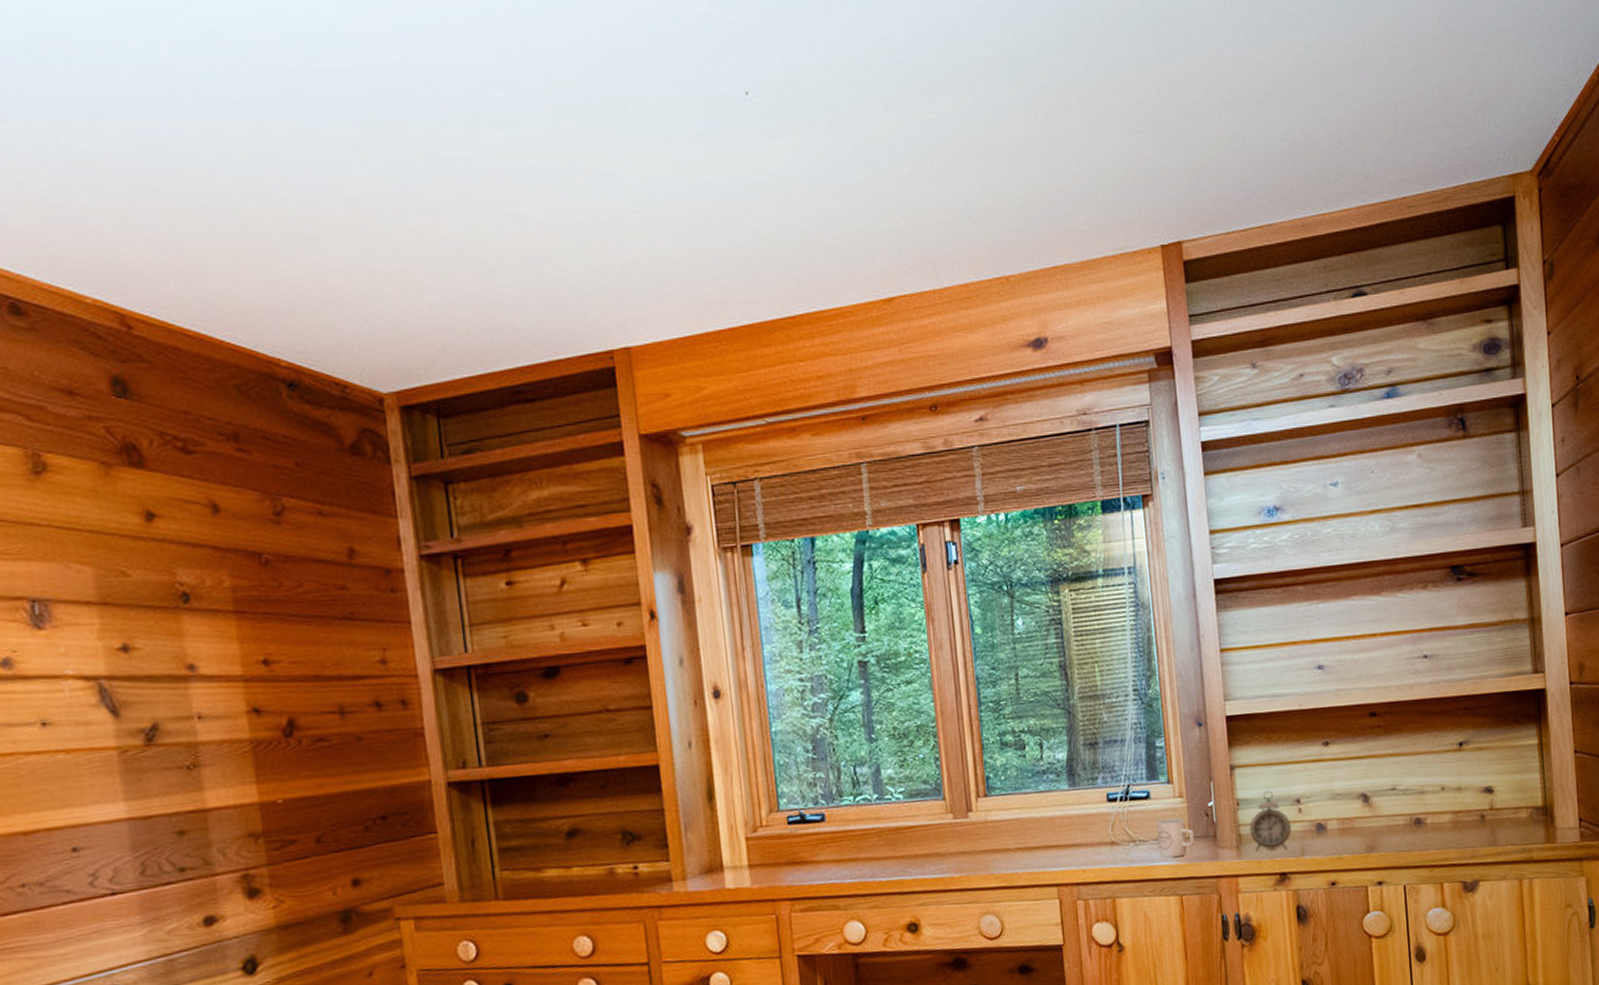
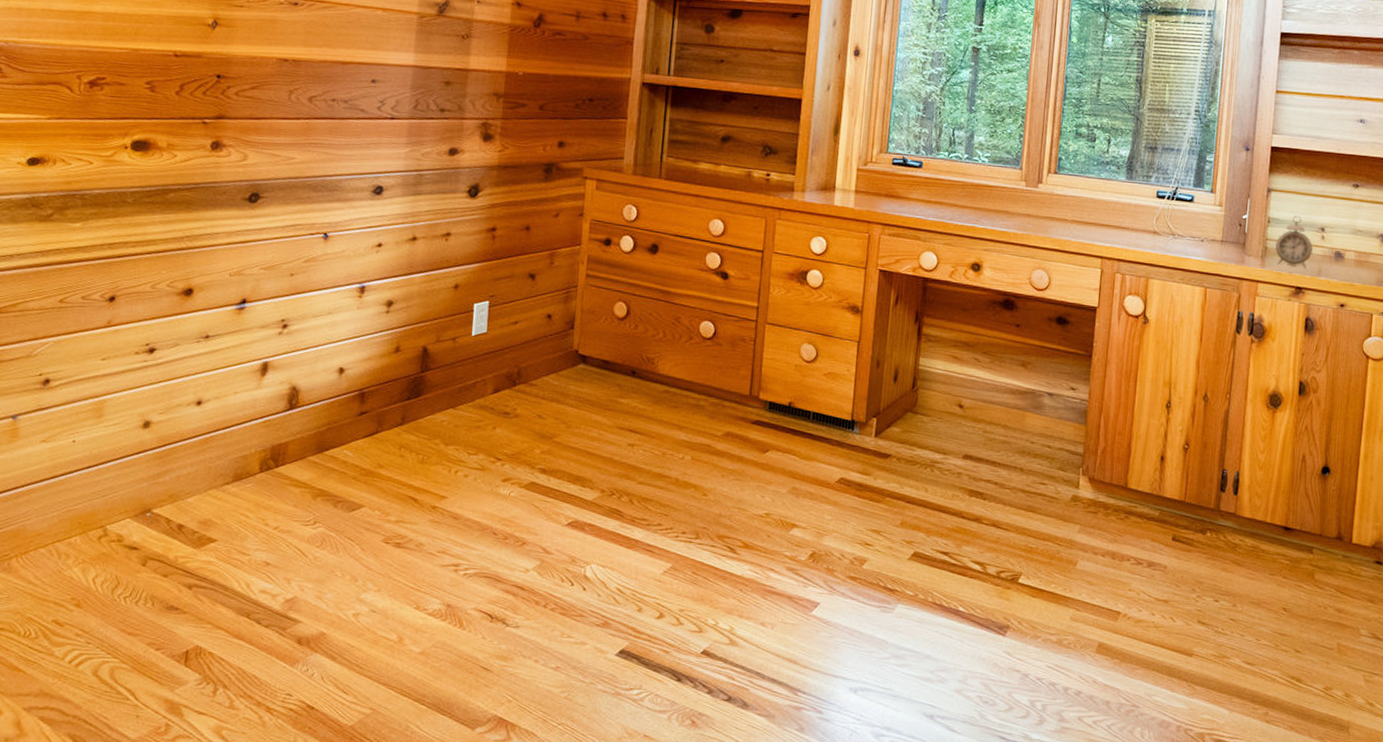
mug: present [1156,817,1196,858] -> none [1193,221,1227,256]

